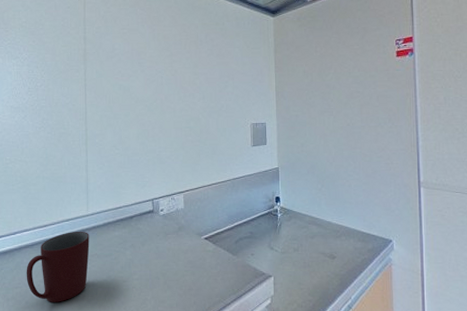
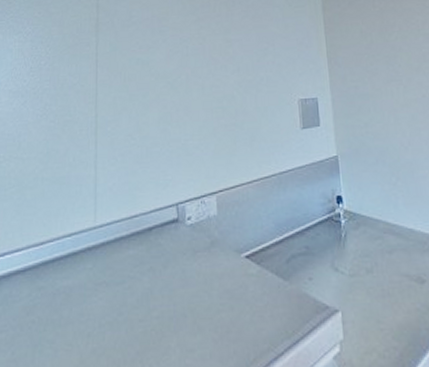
mug: present [26,231,90,302] -> none [14,249,97,353]

